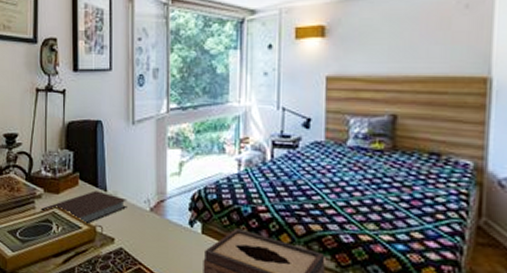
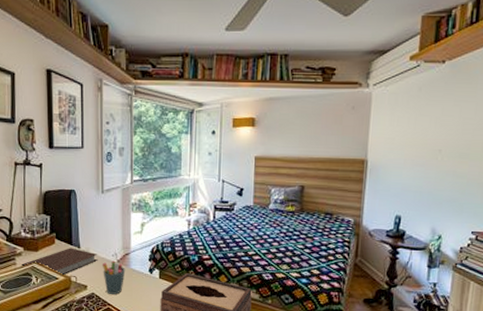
pen holder: none [132,208,160,251] -> present [102,260,126,294]

